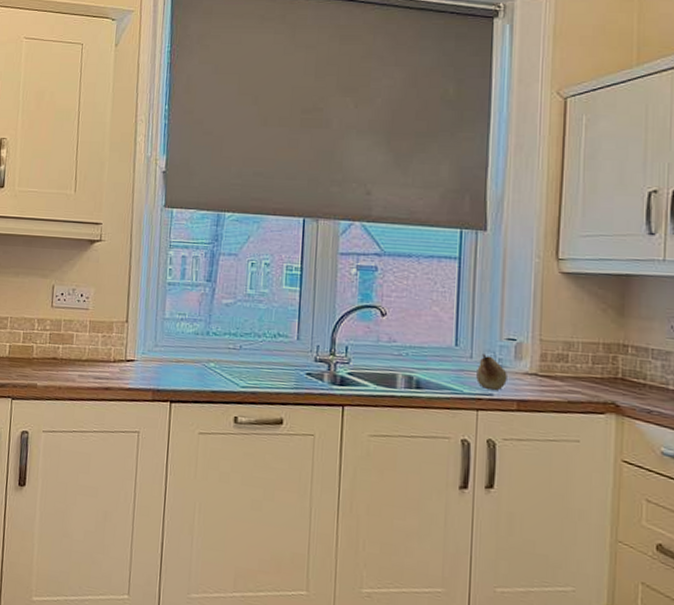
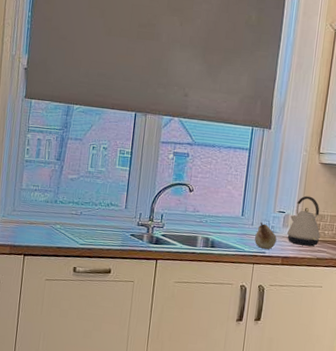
kettle: none [521,316,570,386] -> present [286,195,321,247]

